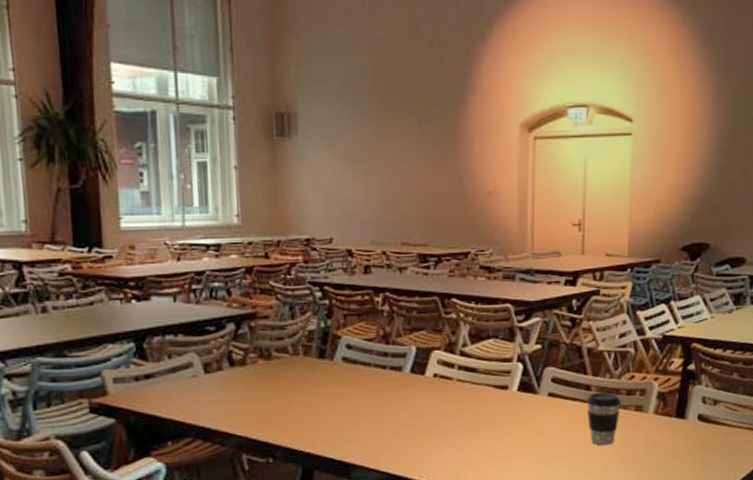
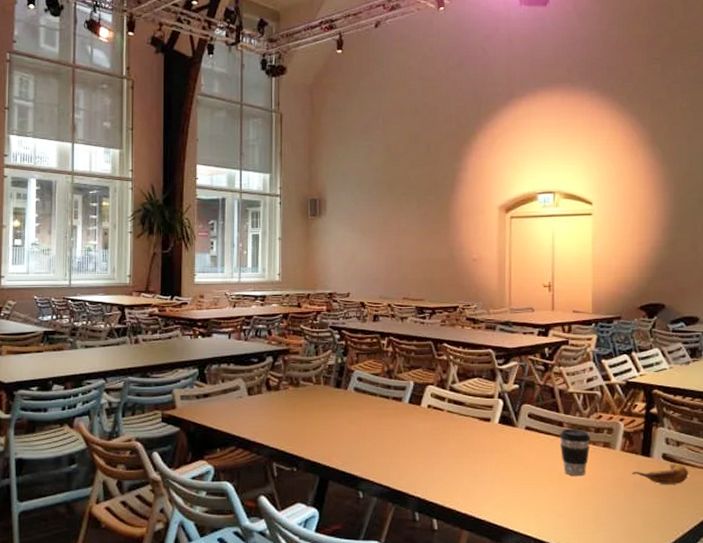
banana: none [664,424,725,448] -> present [631,464,689,484]

